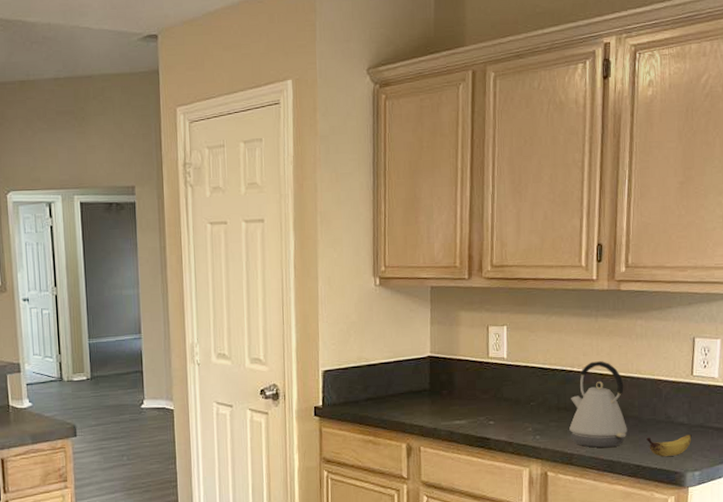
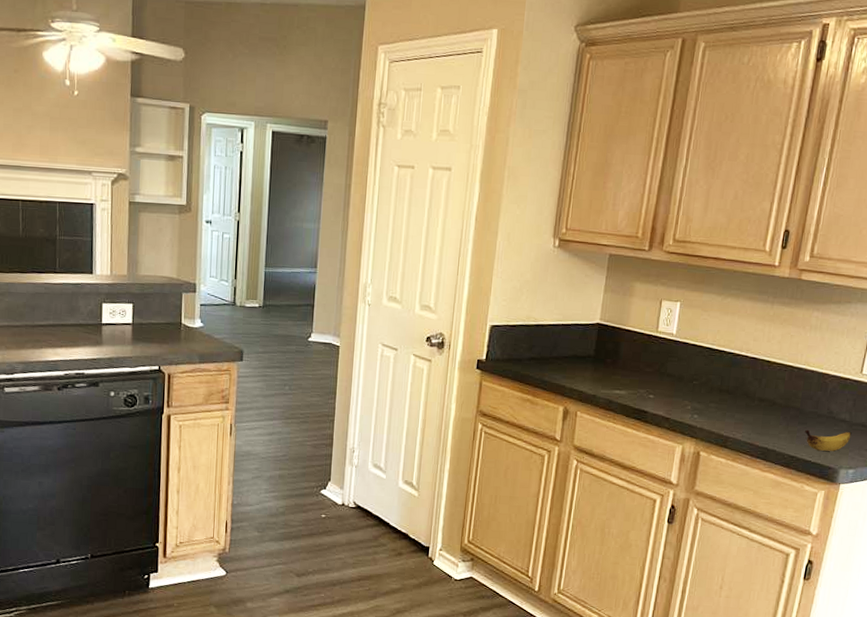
kettle: present [569,361,627,448] -> none [728,348,790,435]

